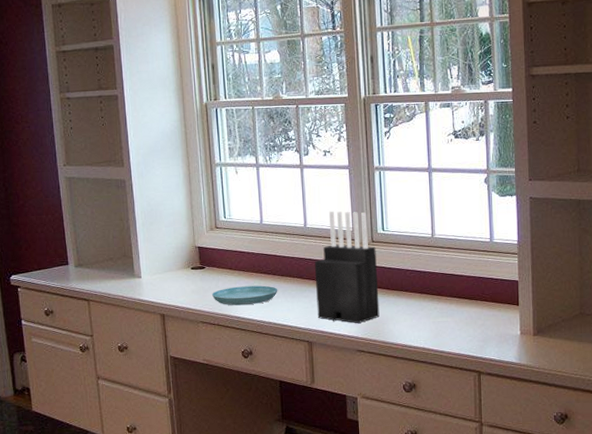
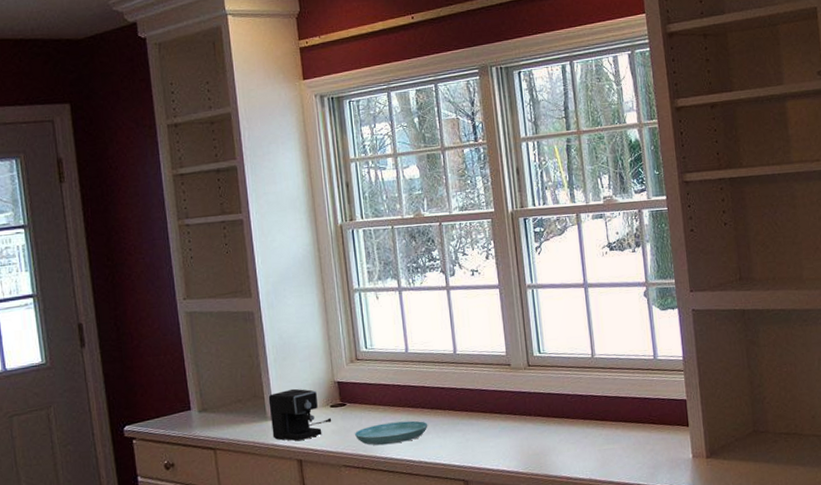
coffee maker: none [136,251,192,298] -> present [268,388,332,441]
knife block: present [314,211,380,324] -> none [466,334,541,457]

